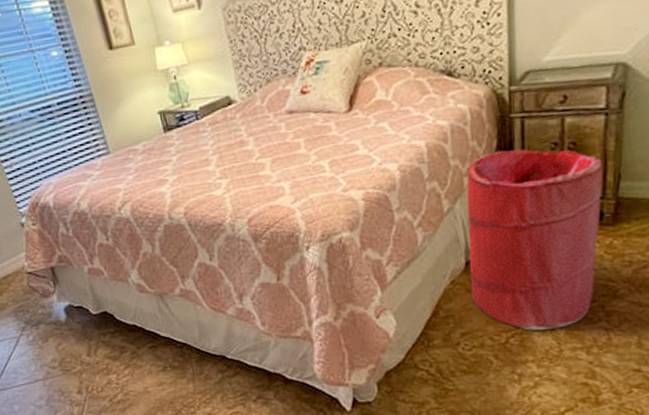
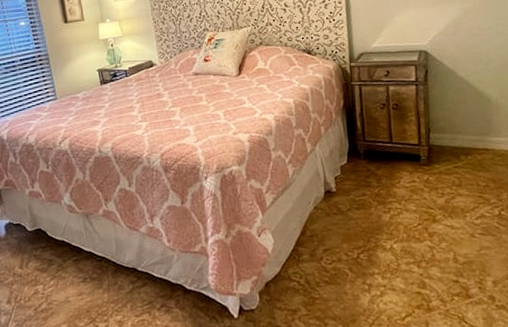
laundry hamper: present [466,149,602,331] -> none [323,107,419,248]

